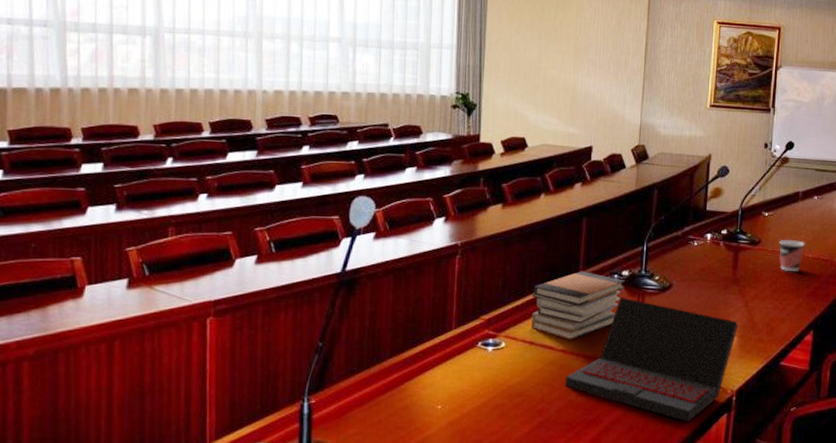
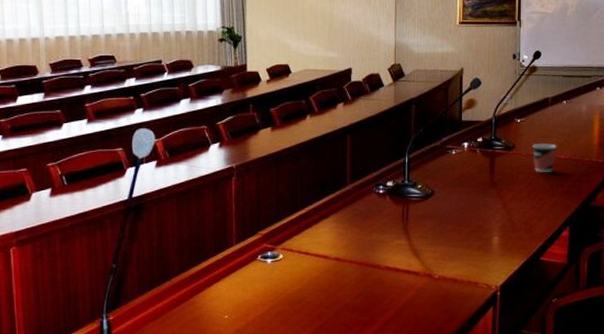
book stack: present [530,271,625,340] -> none [304,184,390,249]
laptop: present [565,297,739,422] -> none [341,206,499,318]

